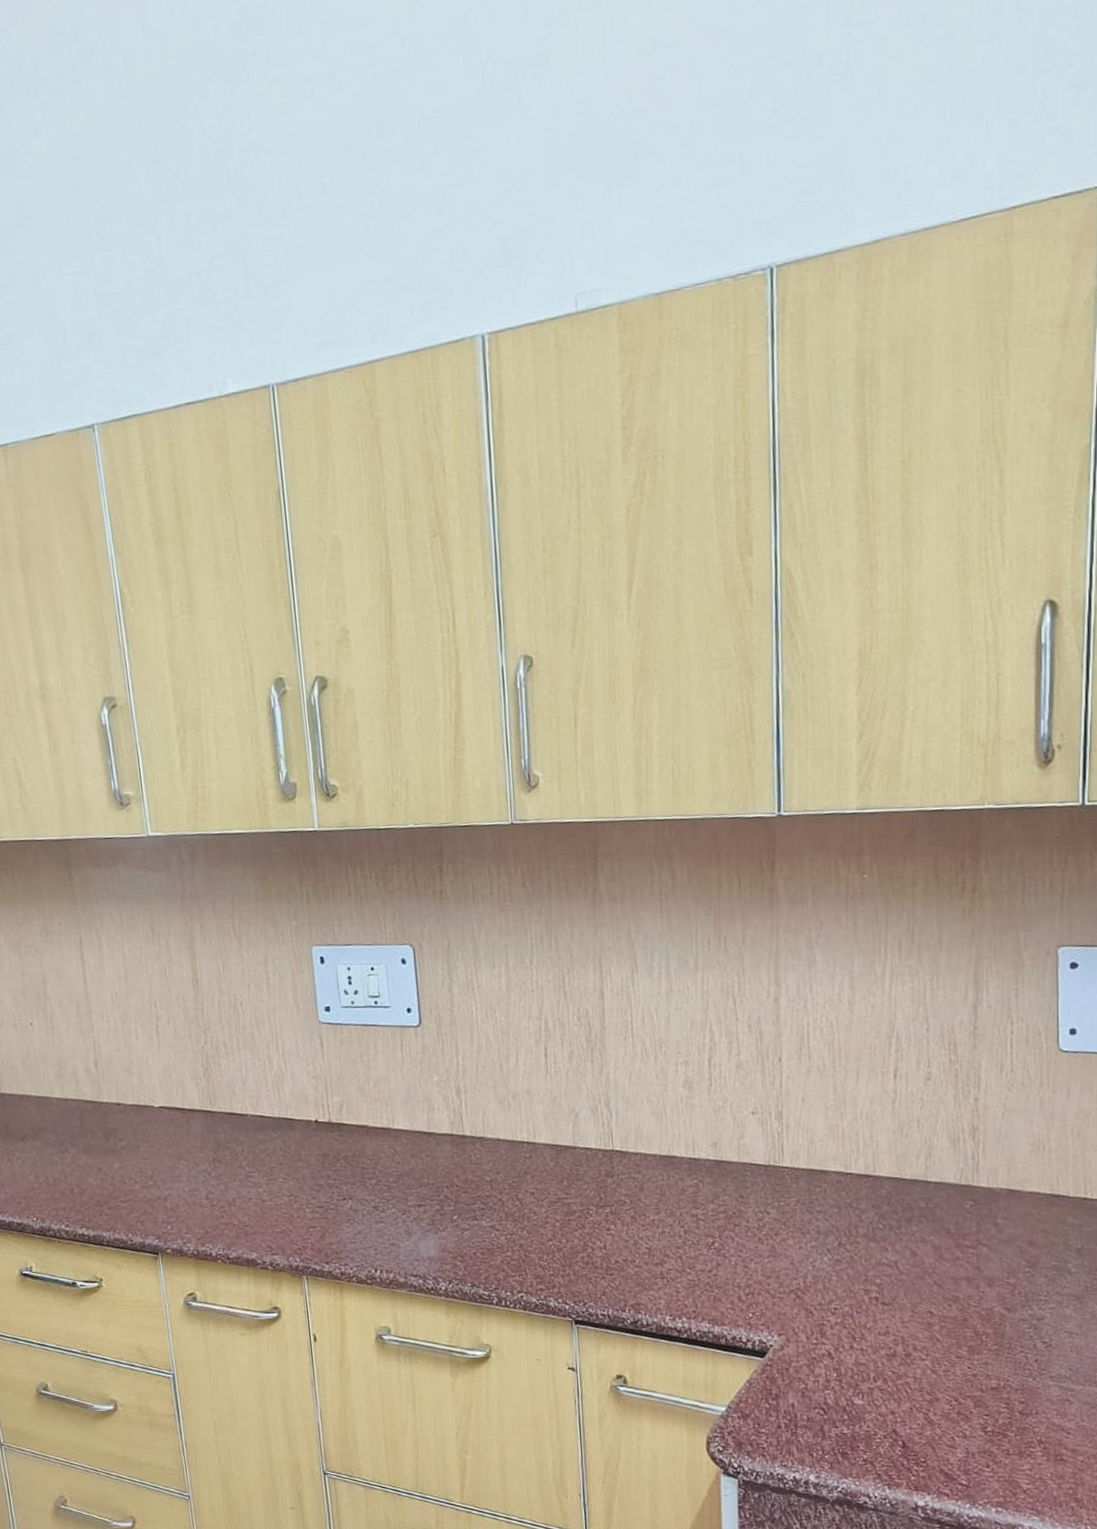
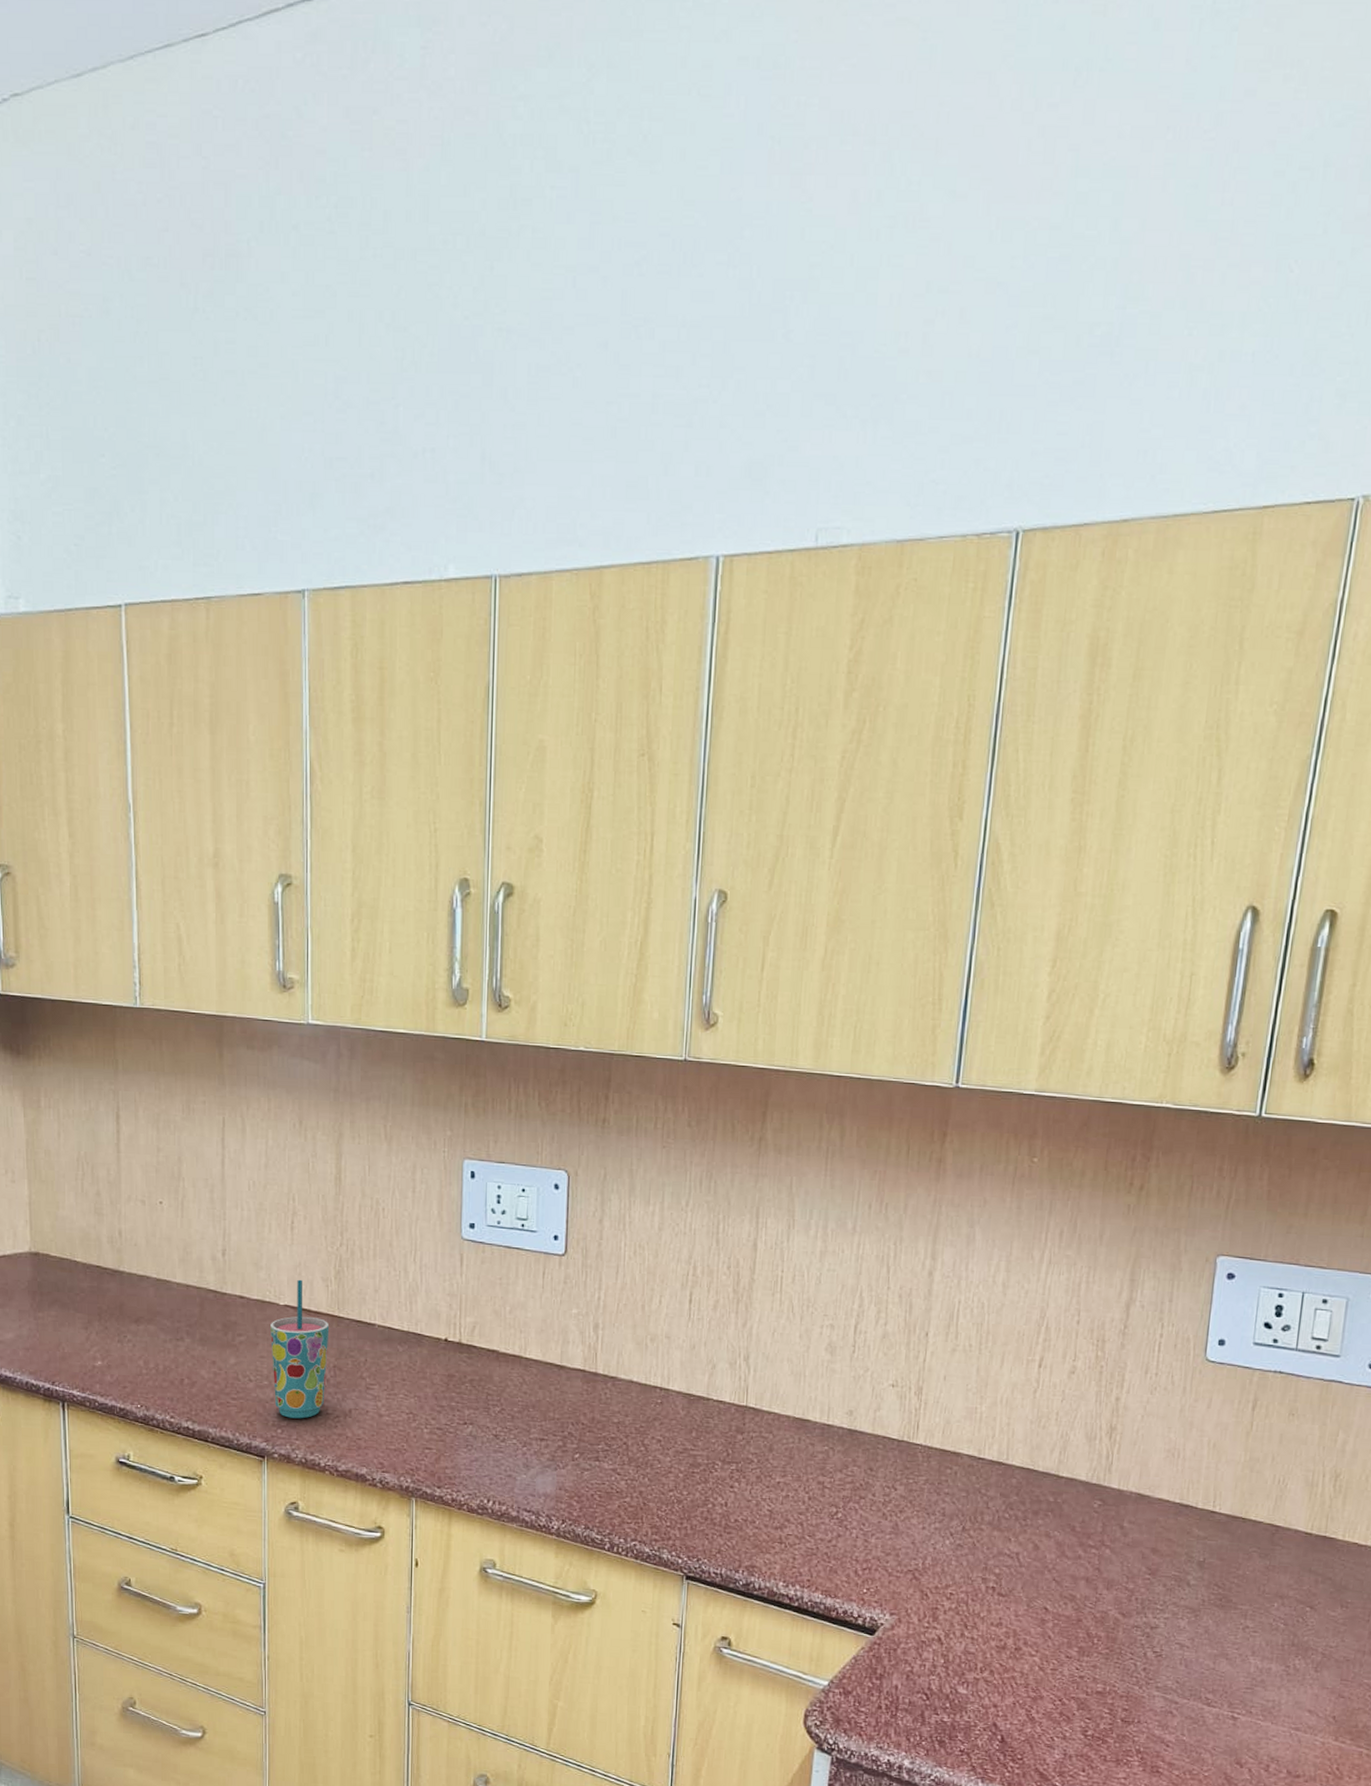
cup: none [148,1080,208,1214] -> present [270,1279,330,1419]

